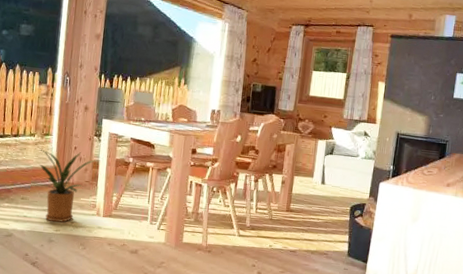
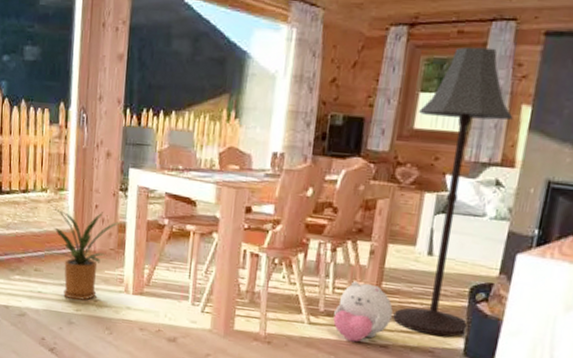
plush toy: none [256,203,299,249] -> present [333,281,393,343]
floor lamp: none [299,42,374,243] -> present [393,46,513,337]

